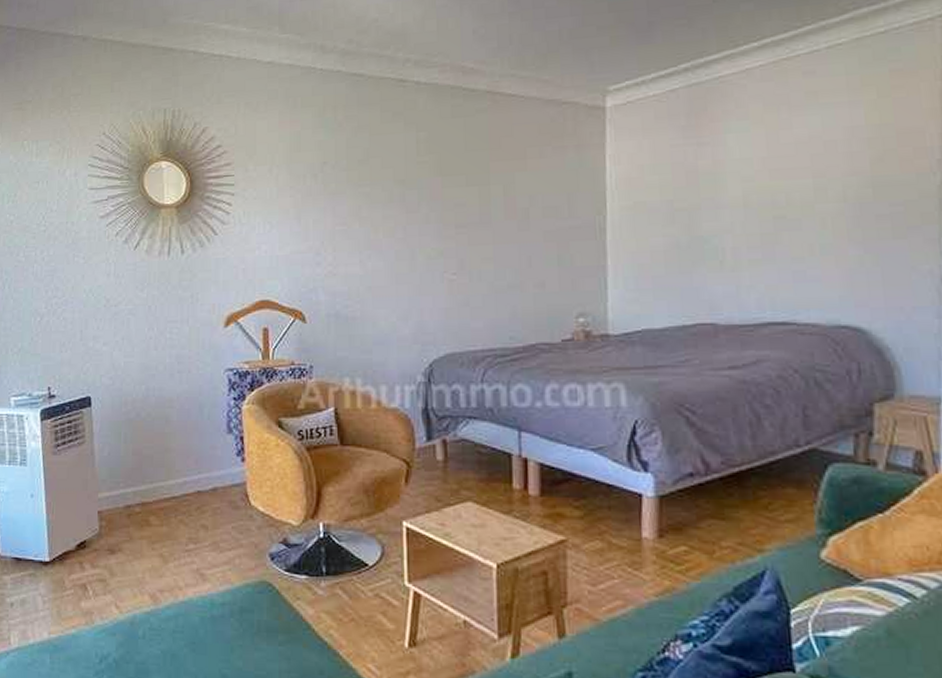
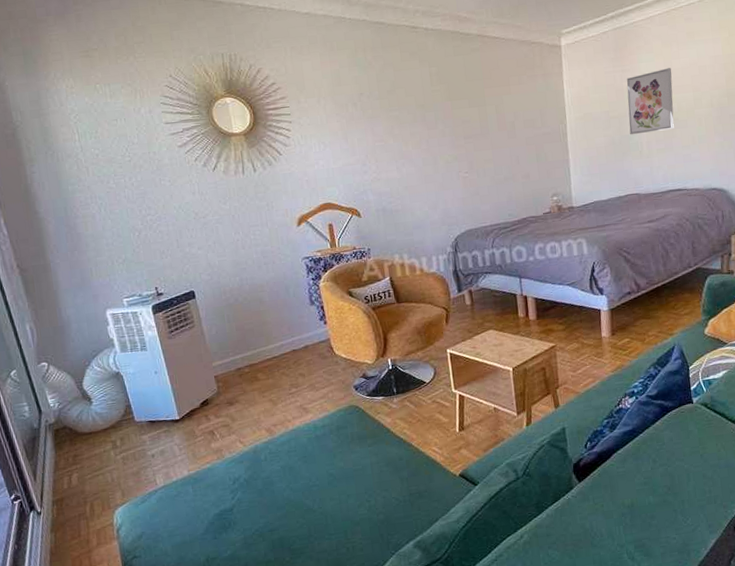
wall art: none [703,142,779,237] -> present [626,68,674,135]

